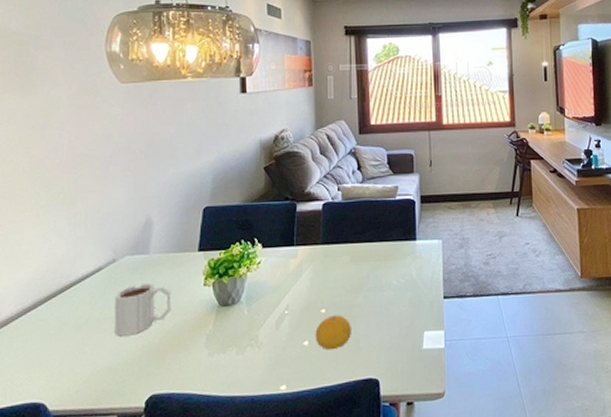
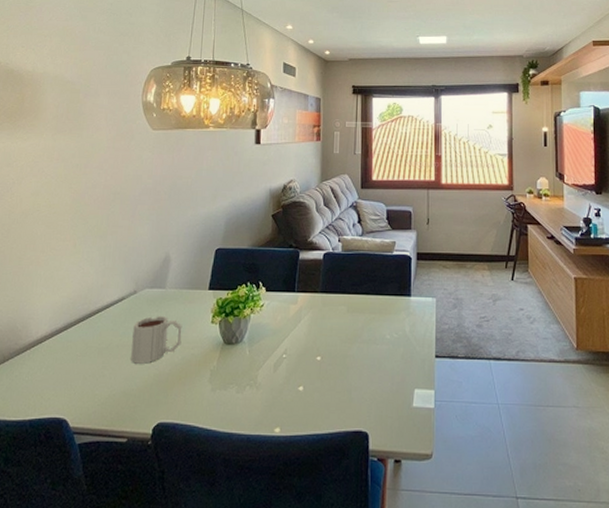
fruit: present [315,315,351,350] -> none [310,363,344,398]

